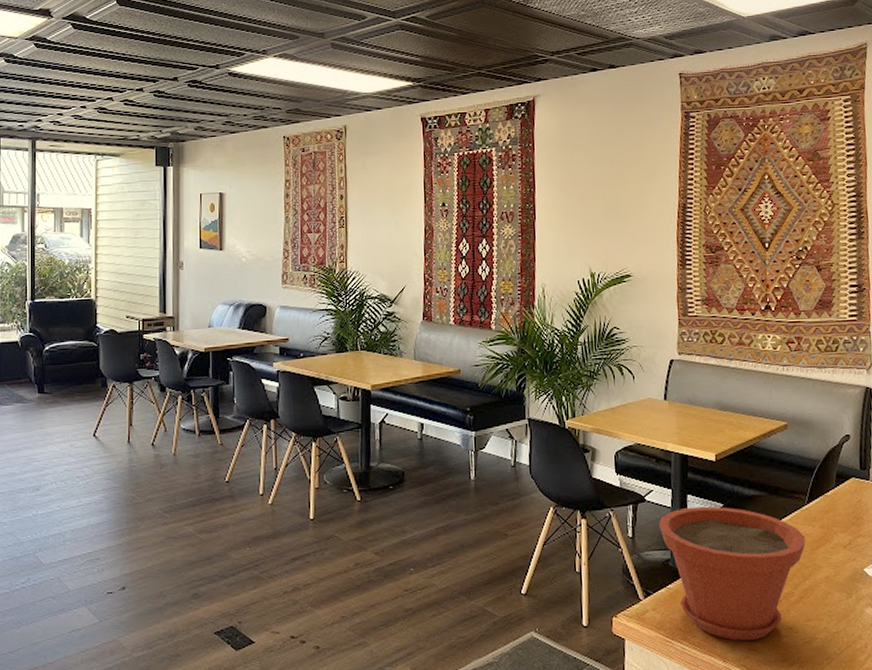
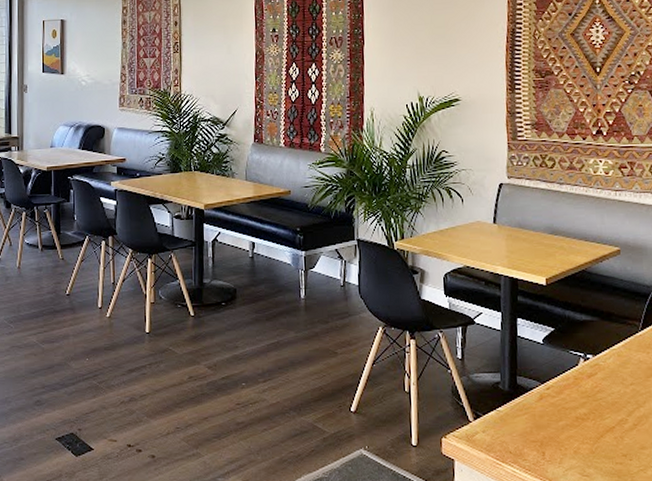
plant pot: present [658,506,806,641] -> none [488,330,640,467]

